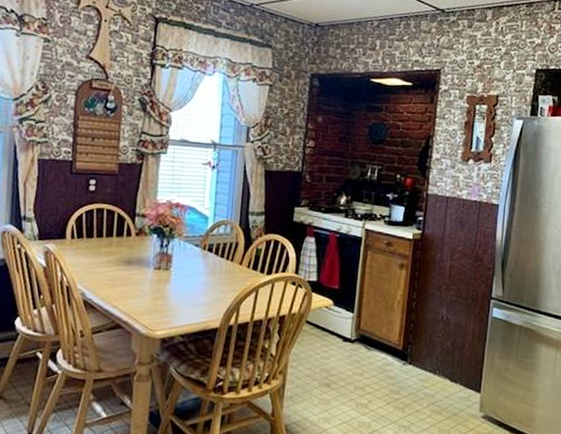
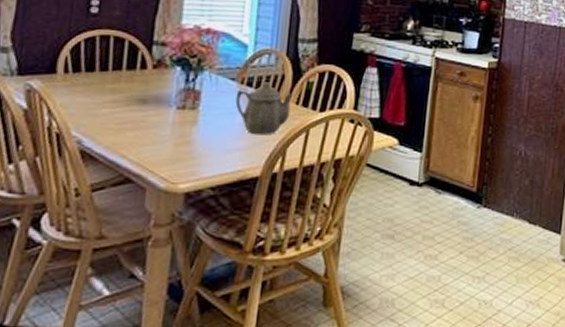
teapot: none [199,248,245,293] -> present [235,82,293,135]

